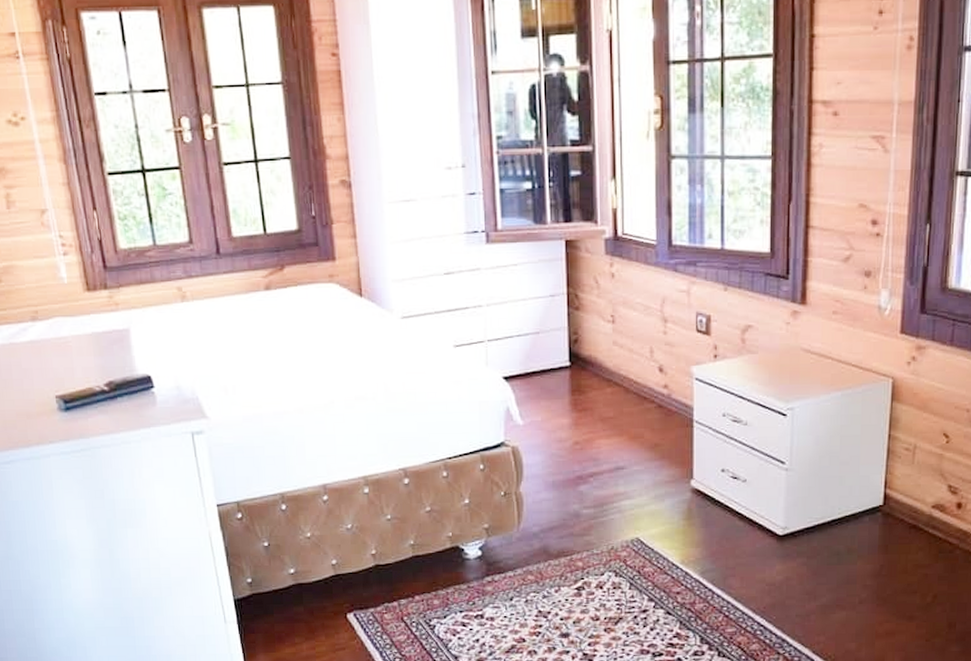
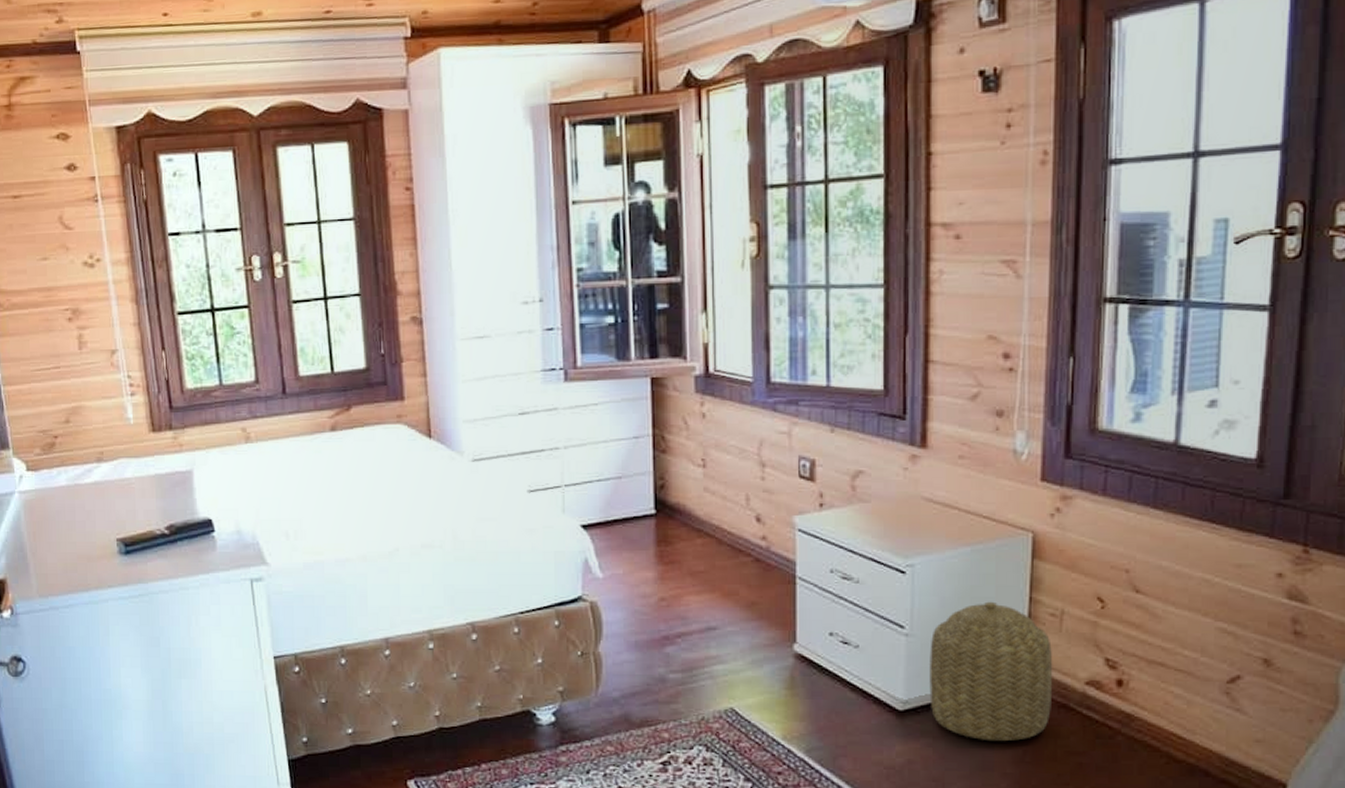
basket: none [805,439,907,559] -> present [929,601,1053,742]

